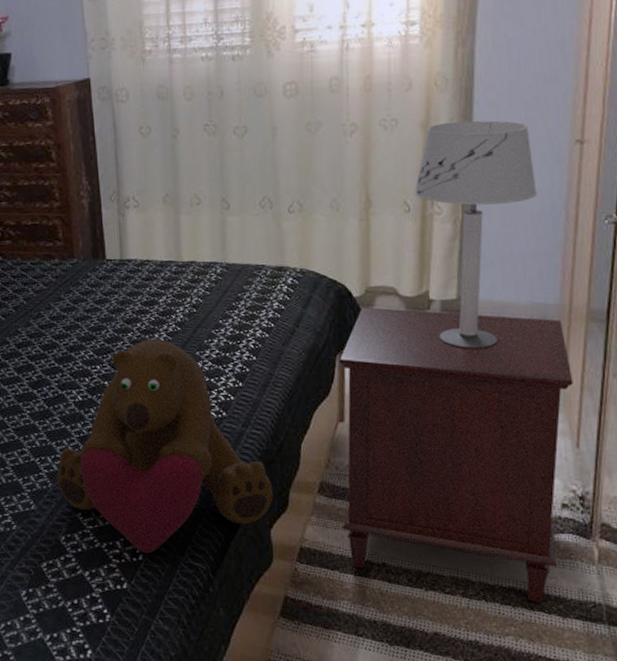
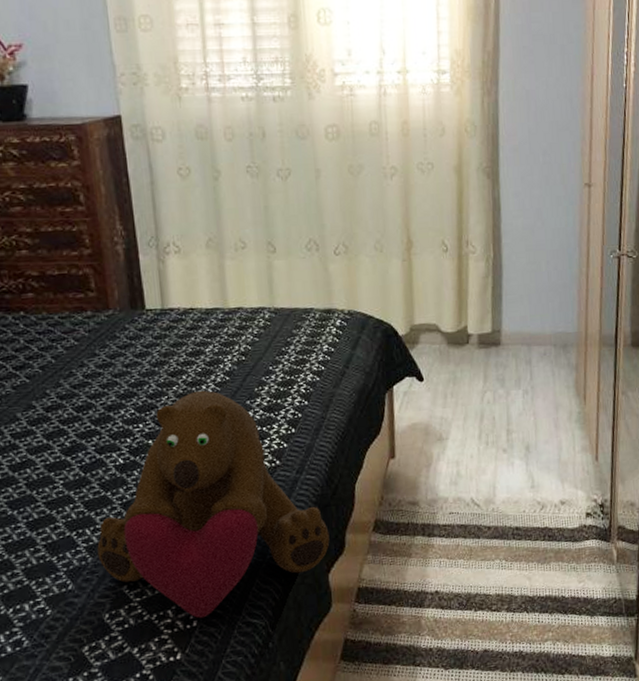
nightstand: present [339,307,573,602] -> none [388,344,591,606]
table lamp: present [414,120,537,349] -> none [450,165,555,379]

